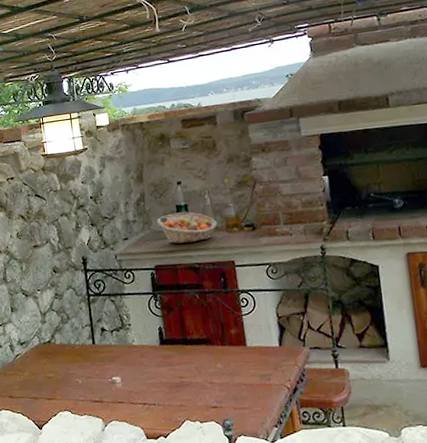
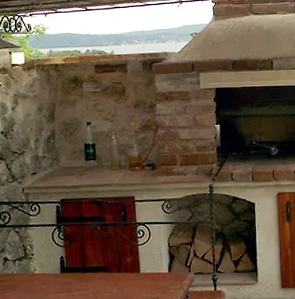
fruit basket: present [157,211,218,244] -> none [65,150,122,180]

